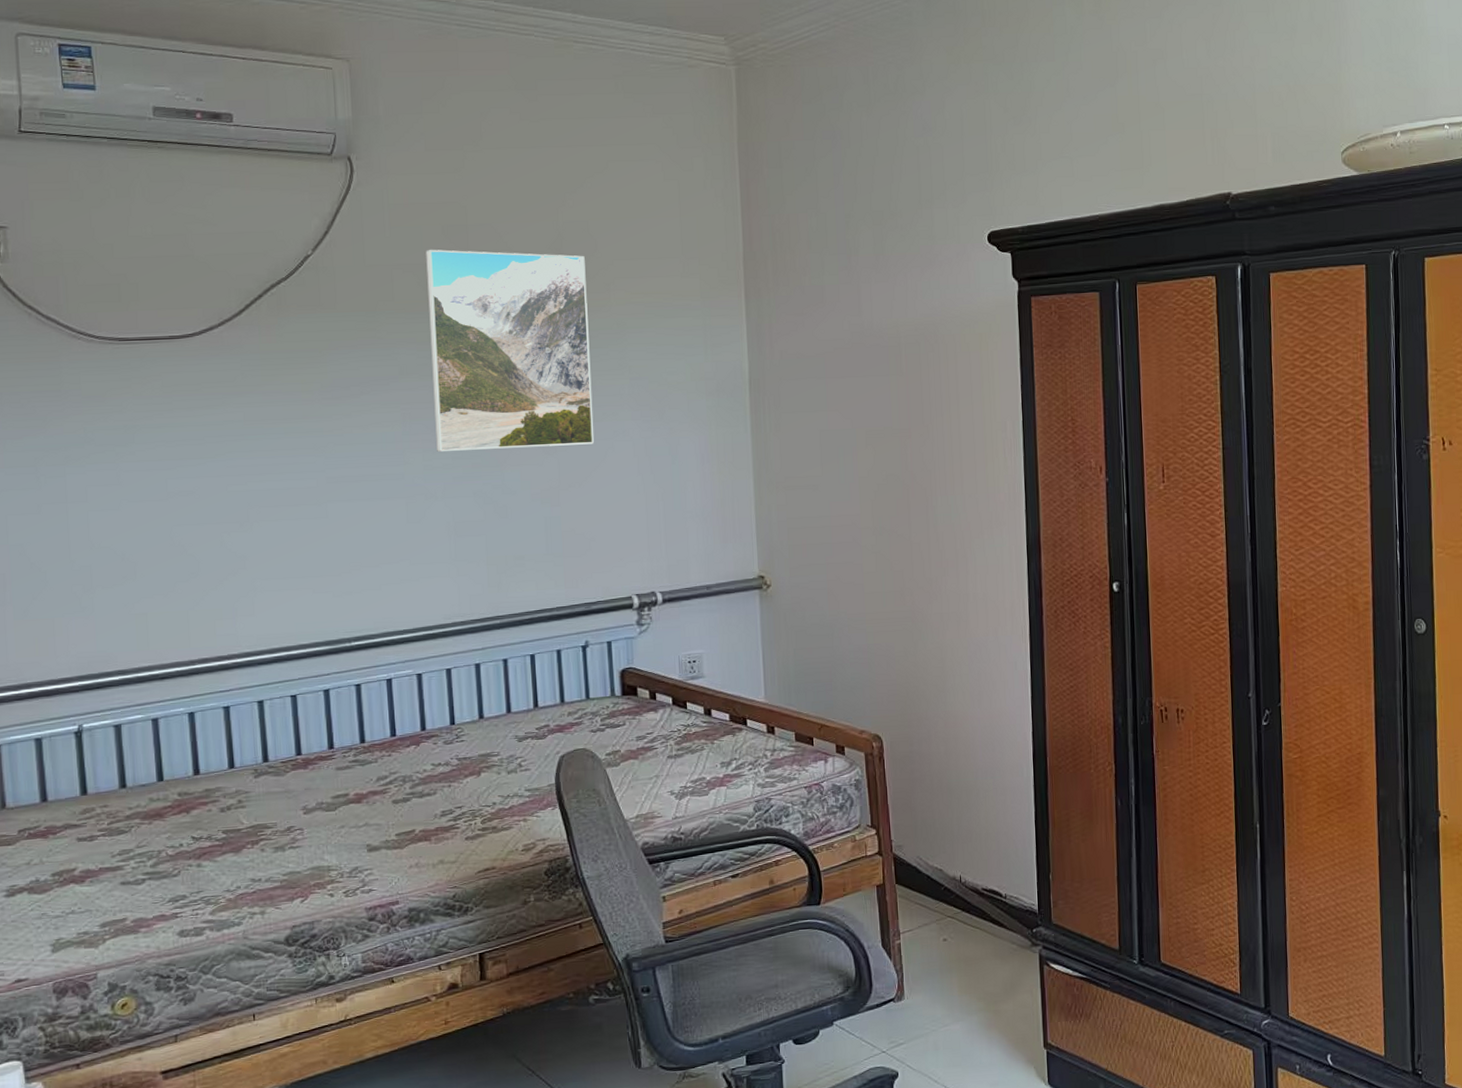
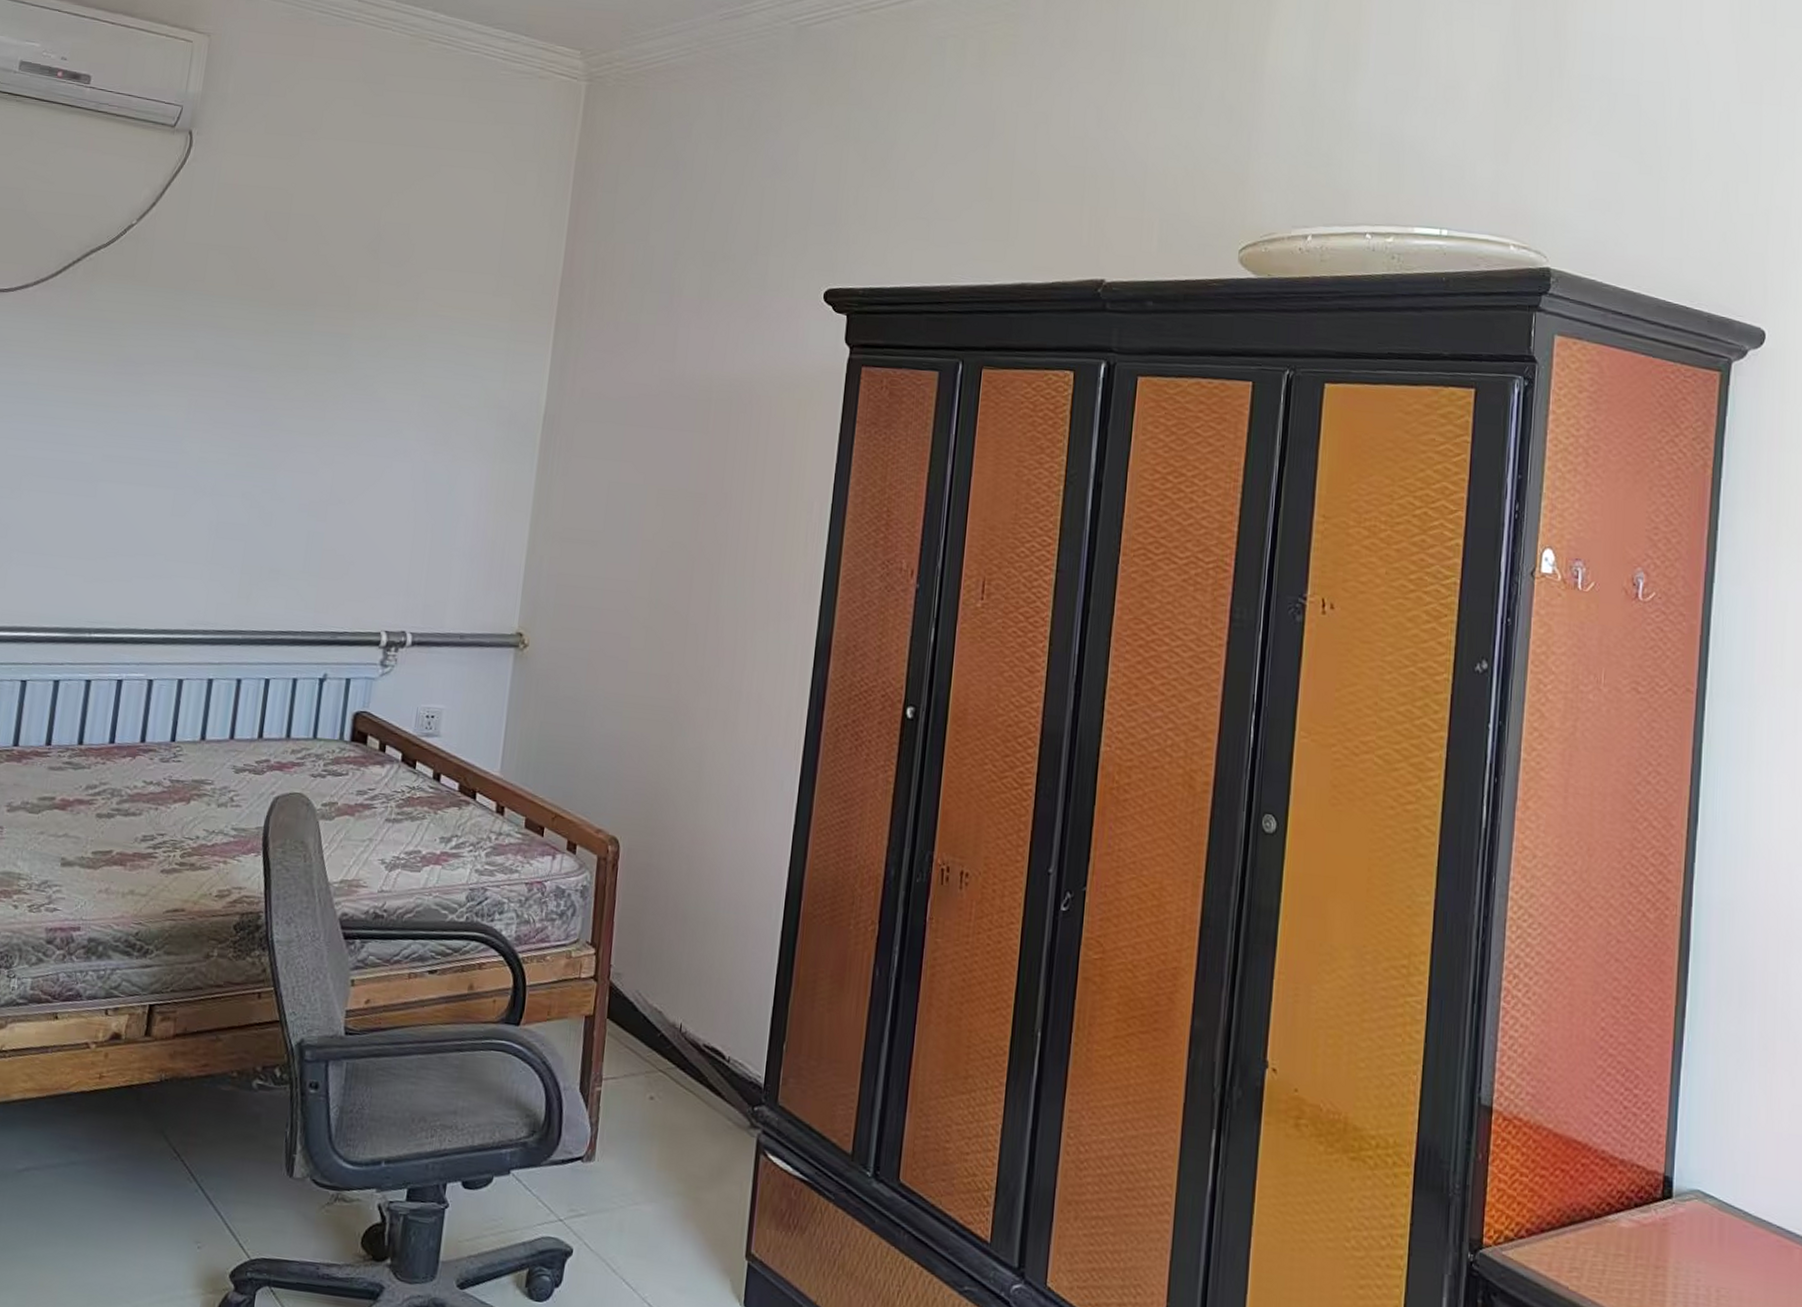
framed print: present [426,249,594,452] -> none [215,234,400,460]

